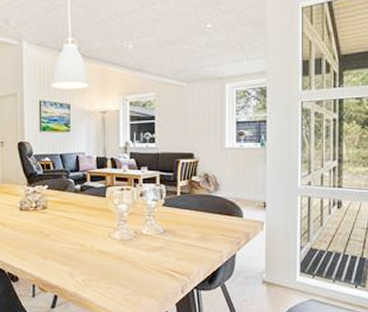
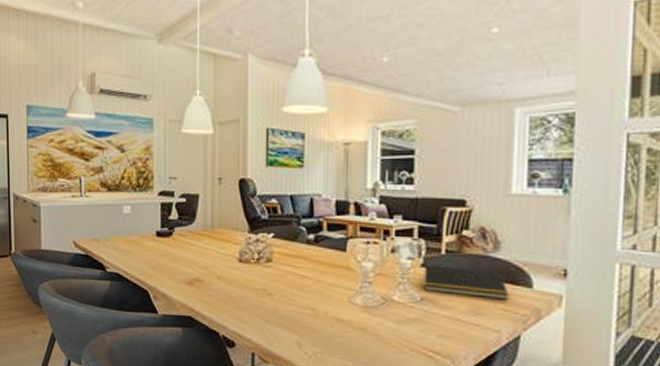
notepad: none [164,204,227,228] -> present [422,265,509,300]

